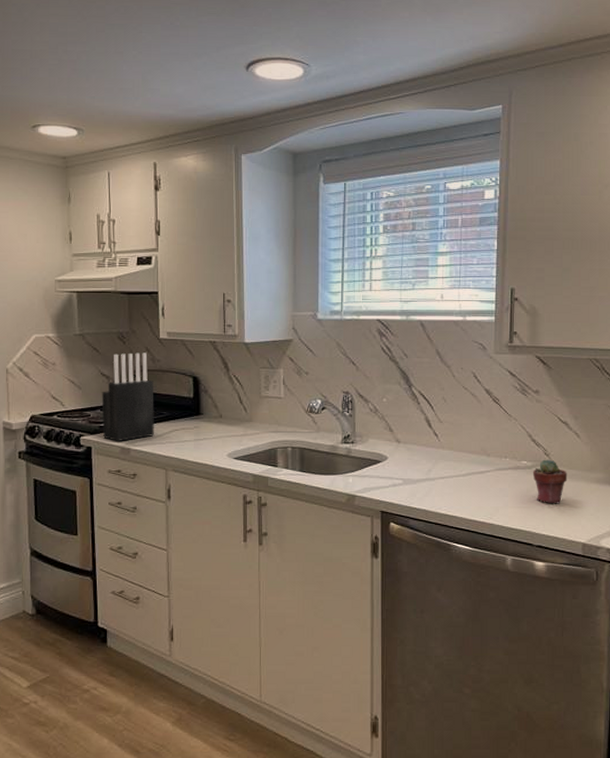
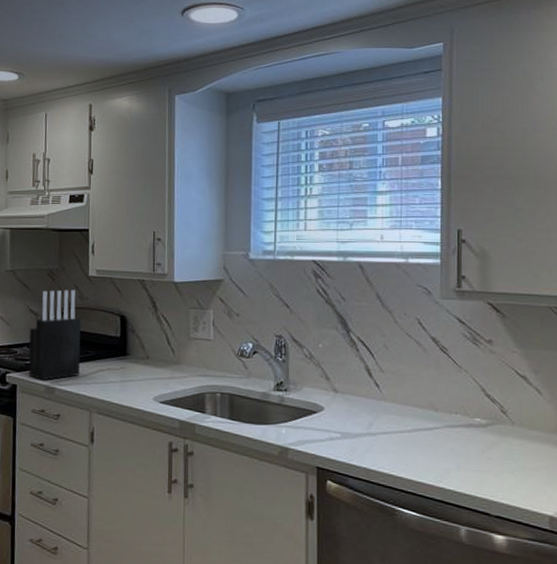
potted succulent: present [532,459,568,504] -> none [487,417,529,469]

